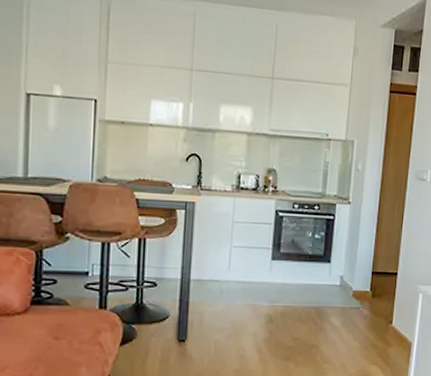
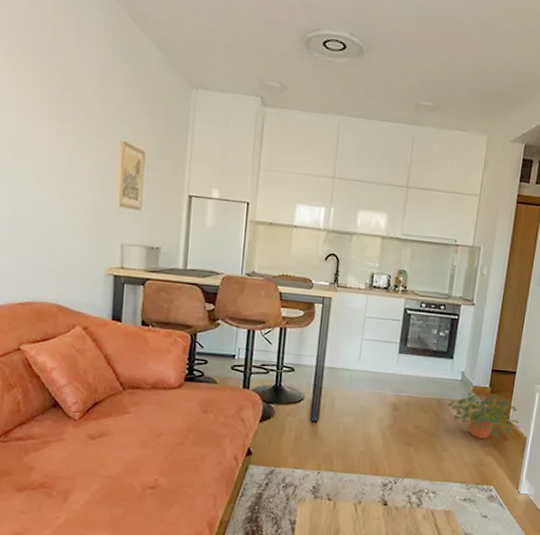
potted plant: none [327,297,403,347] -> present [447,393,519,439]

